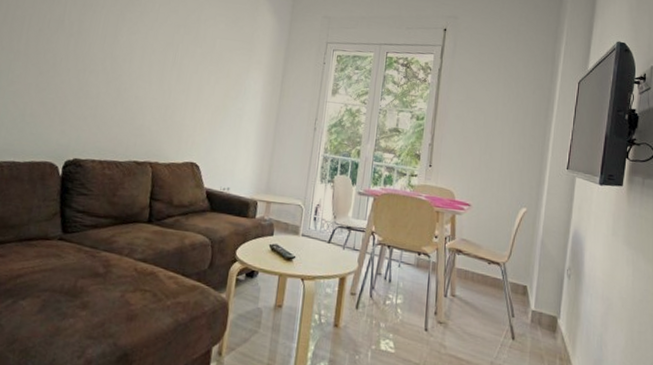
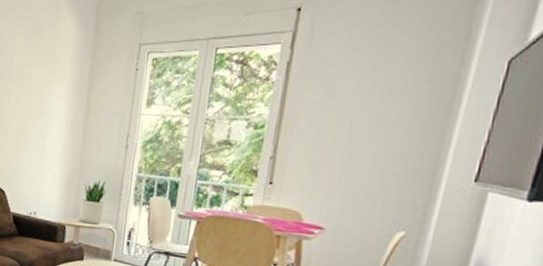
planter: none [270,158,297,201] -> present [78,179,107,225]

